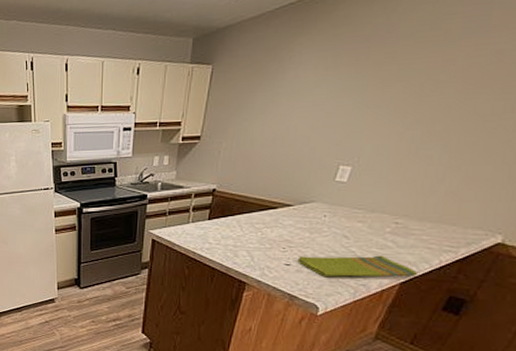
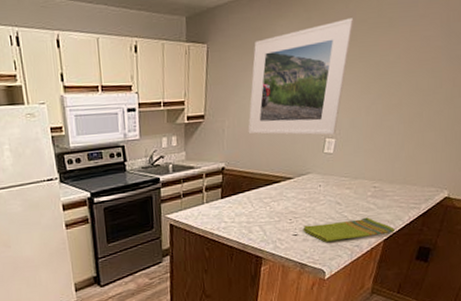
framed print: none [246,32,396,162] -> present [248,18,354,135]

